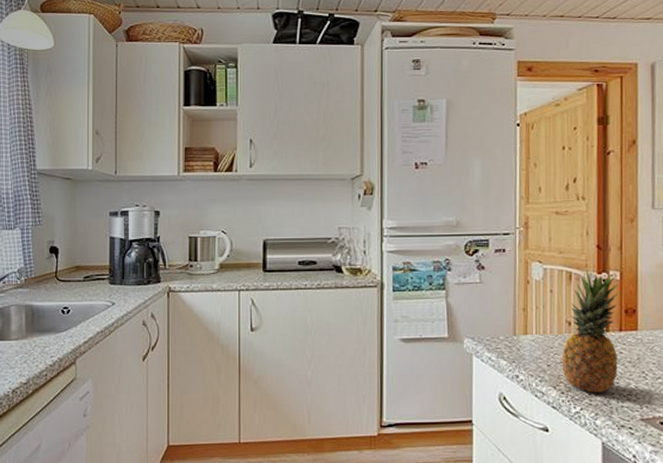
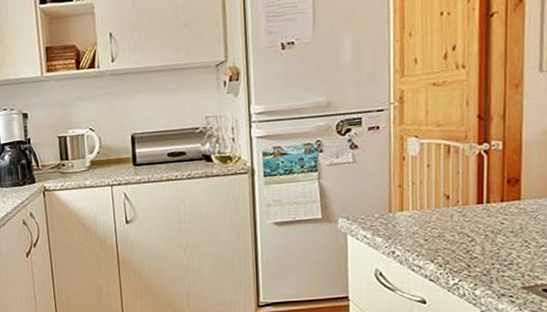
fruit: present [561,270,619,393] -> none [439,141,501,264]

